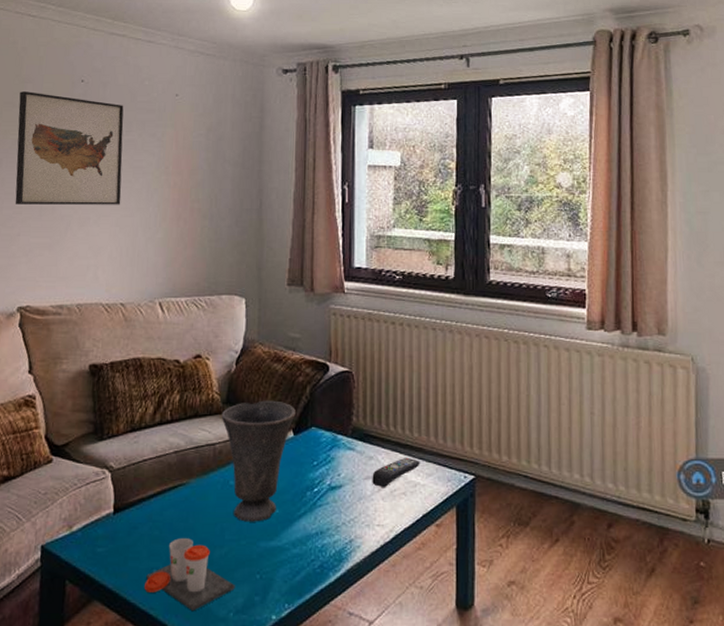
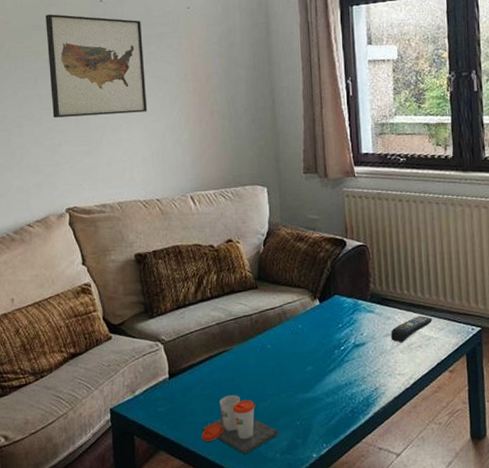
vase: present [221,400,296,522] -> none [254,274,320,379]

